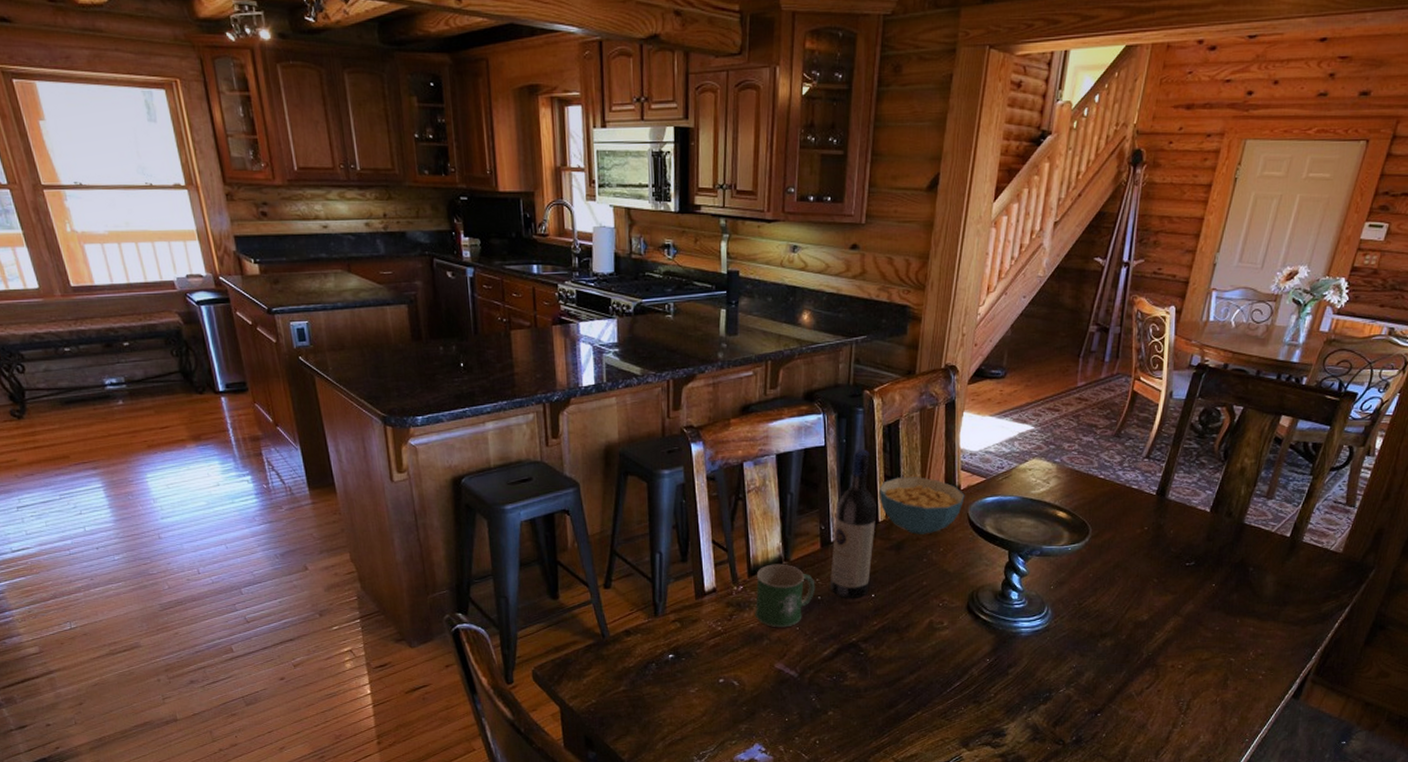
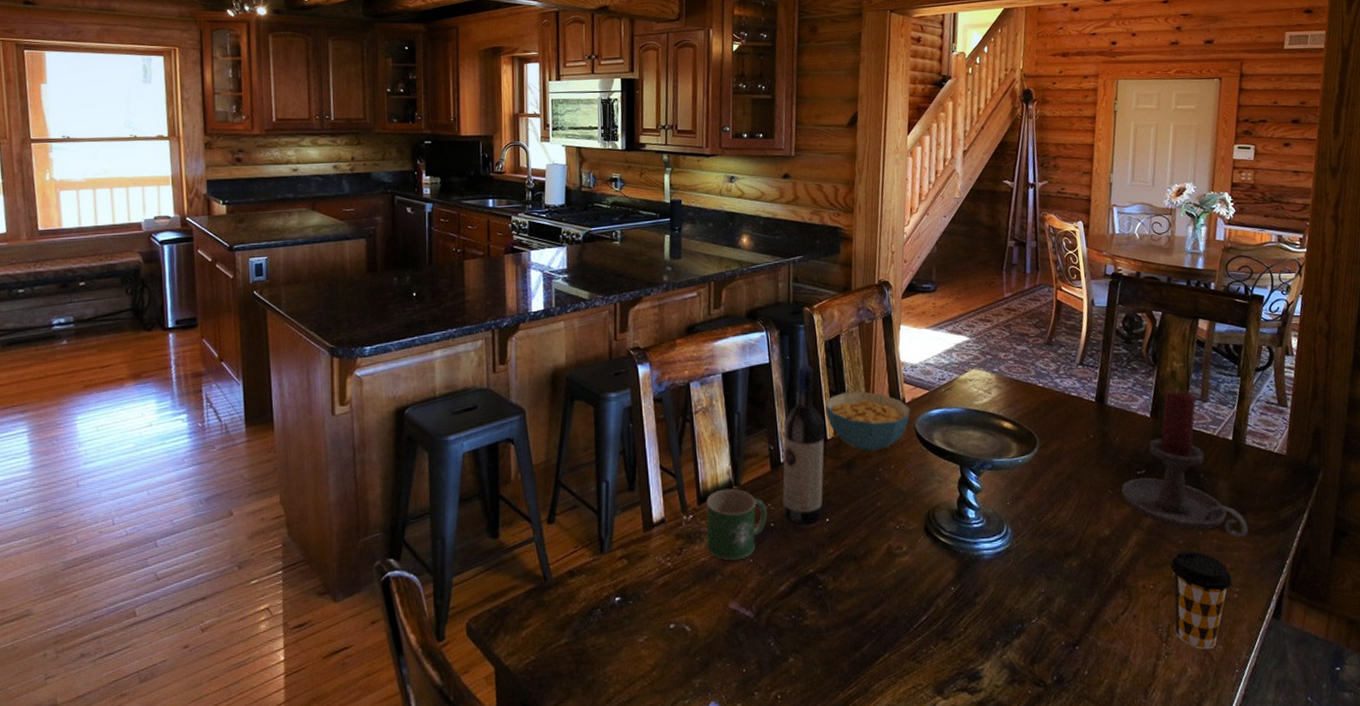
candle holder: none [1167,486,1287,627] -> present [1121,390,1249,538]
coffee cup: none [1195,637,1260,722] -> present [1170,551,1233,650]

